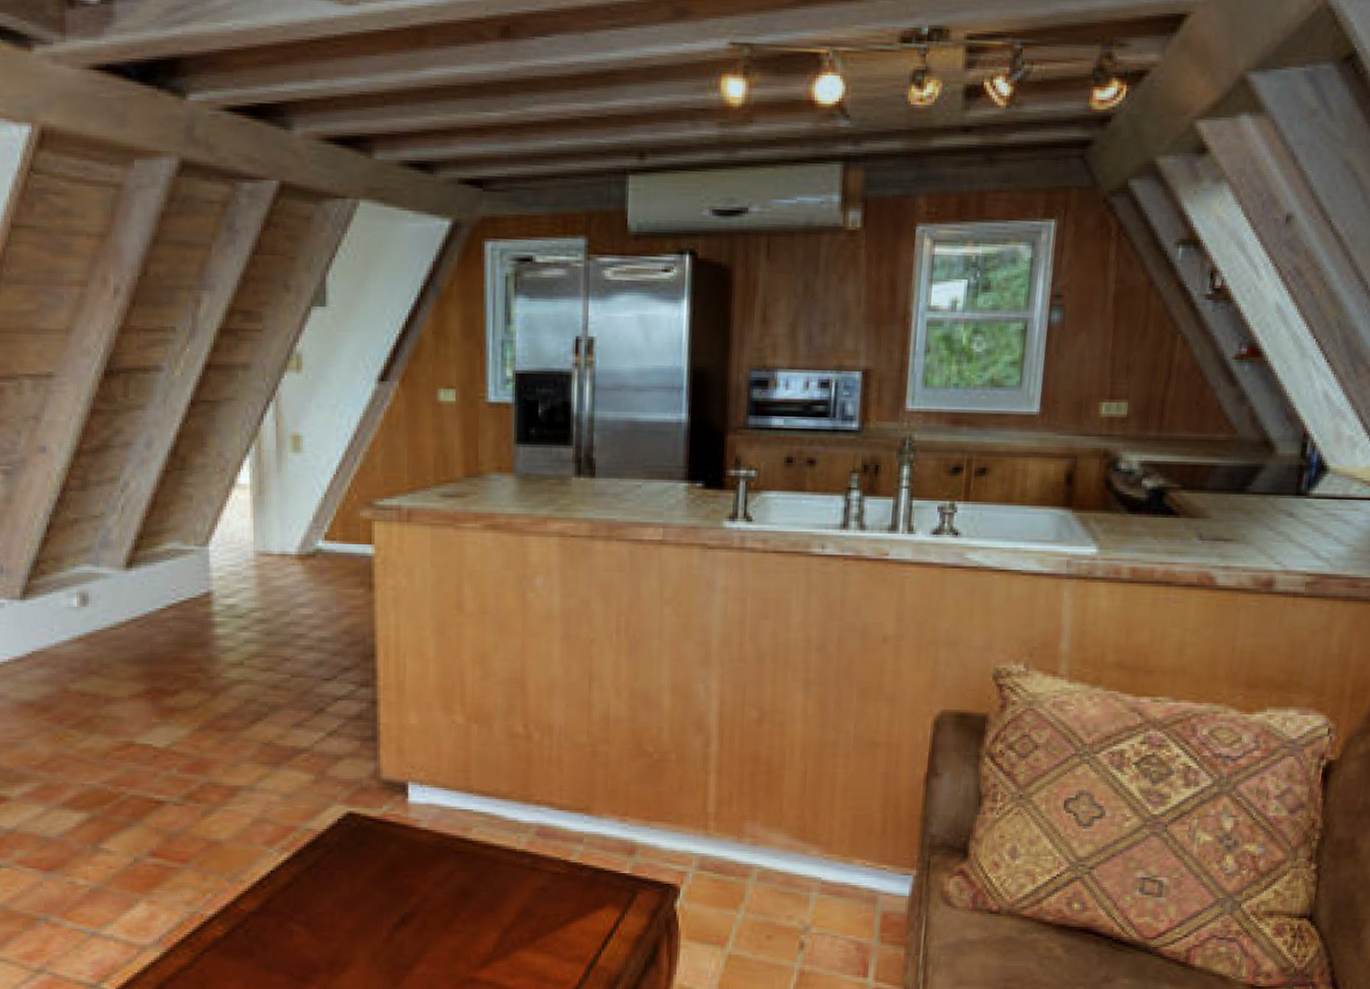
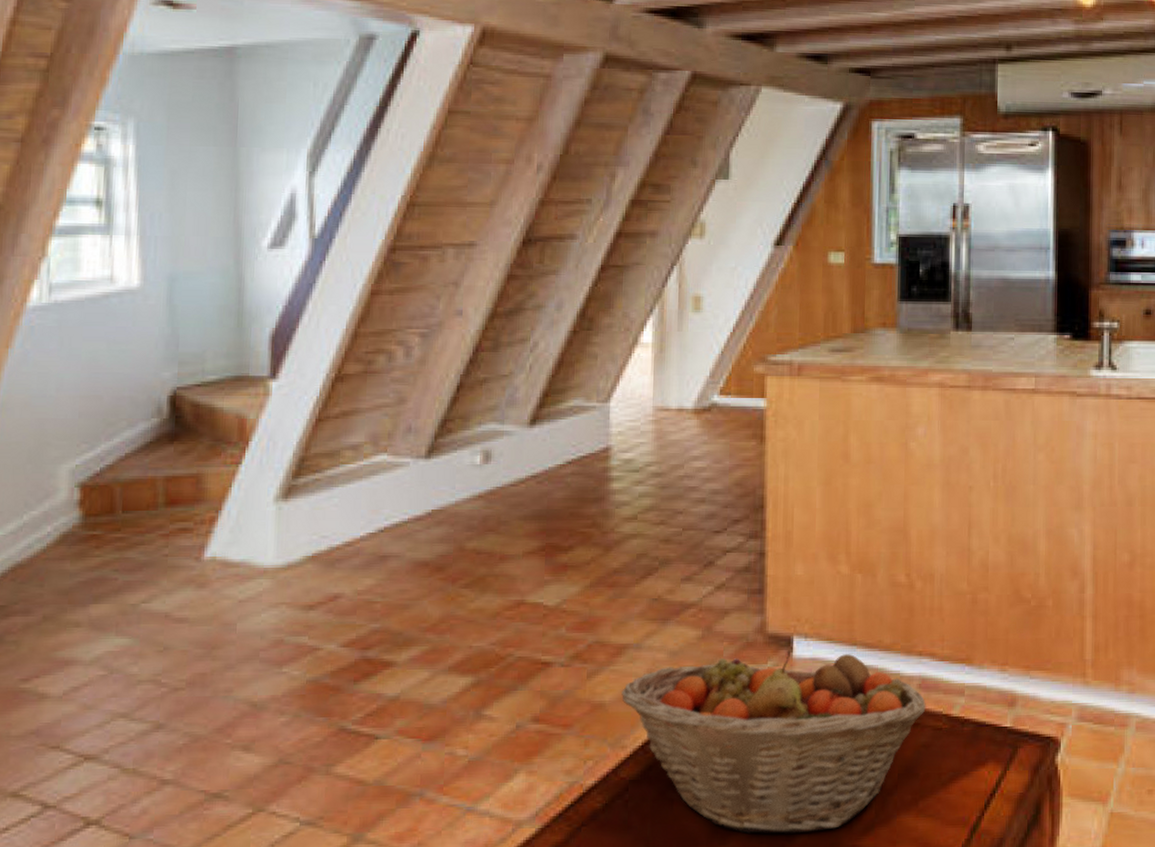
fruit basket: none [237,796,544,965] -> present [621,650,926,834]

